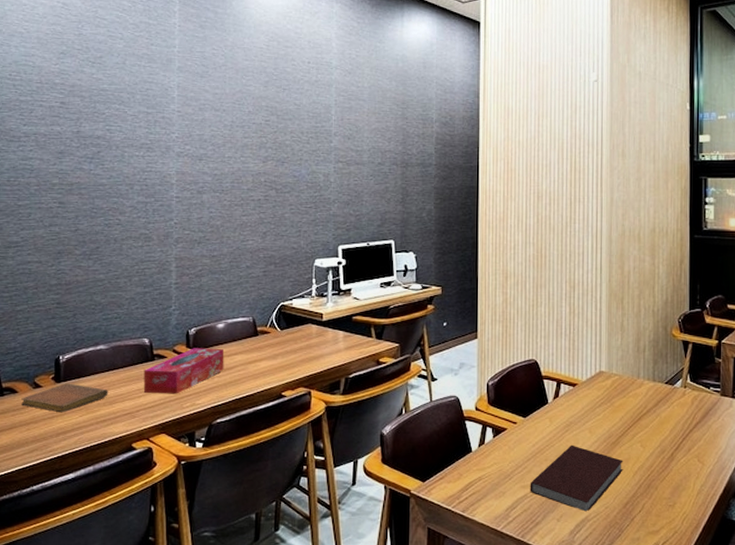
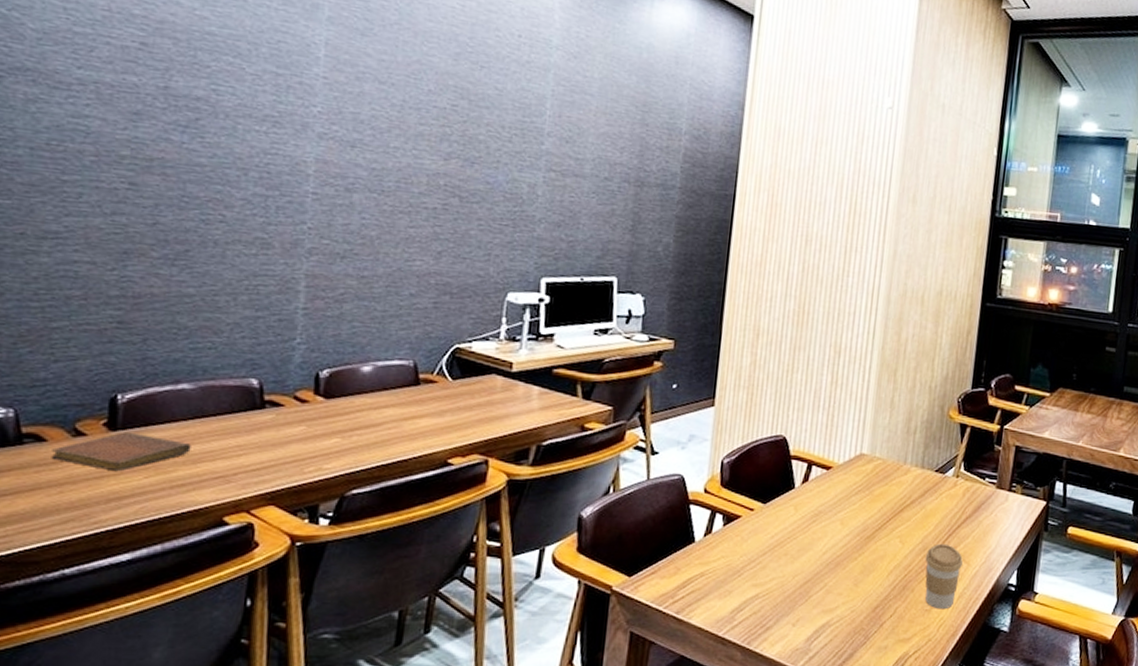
tissue box: present [143,348,224,394] -> none [245,395,370,455]
notebook: present [530,445,623,512] -> none [762,537,878,616]
coffee cup: none [664,446,698,505] -> present [925,543,963,610]

